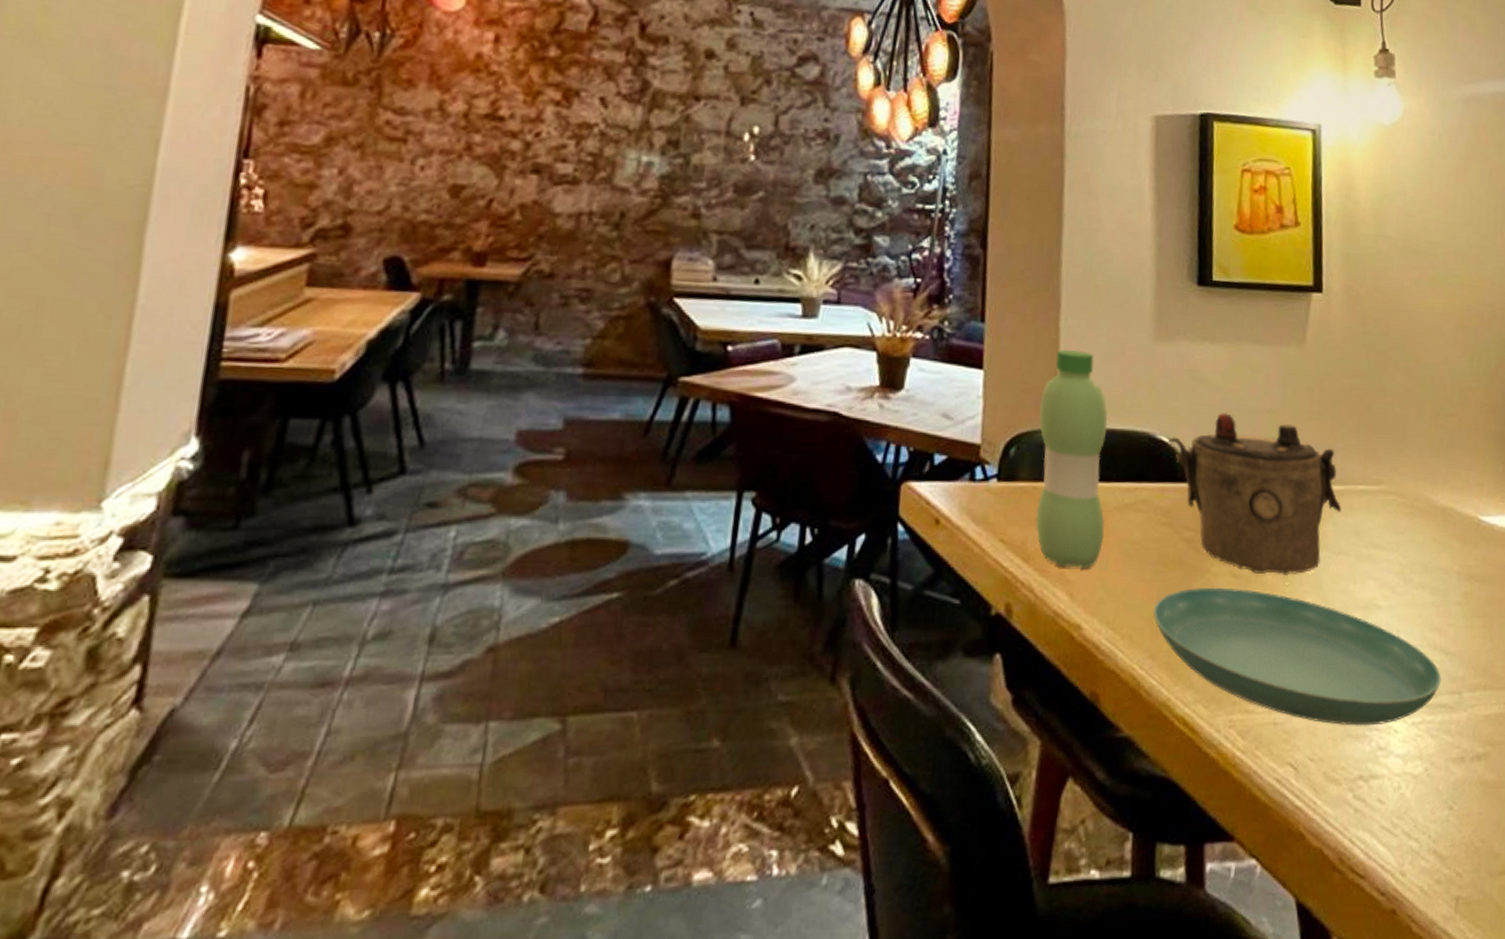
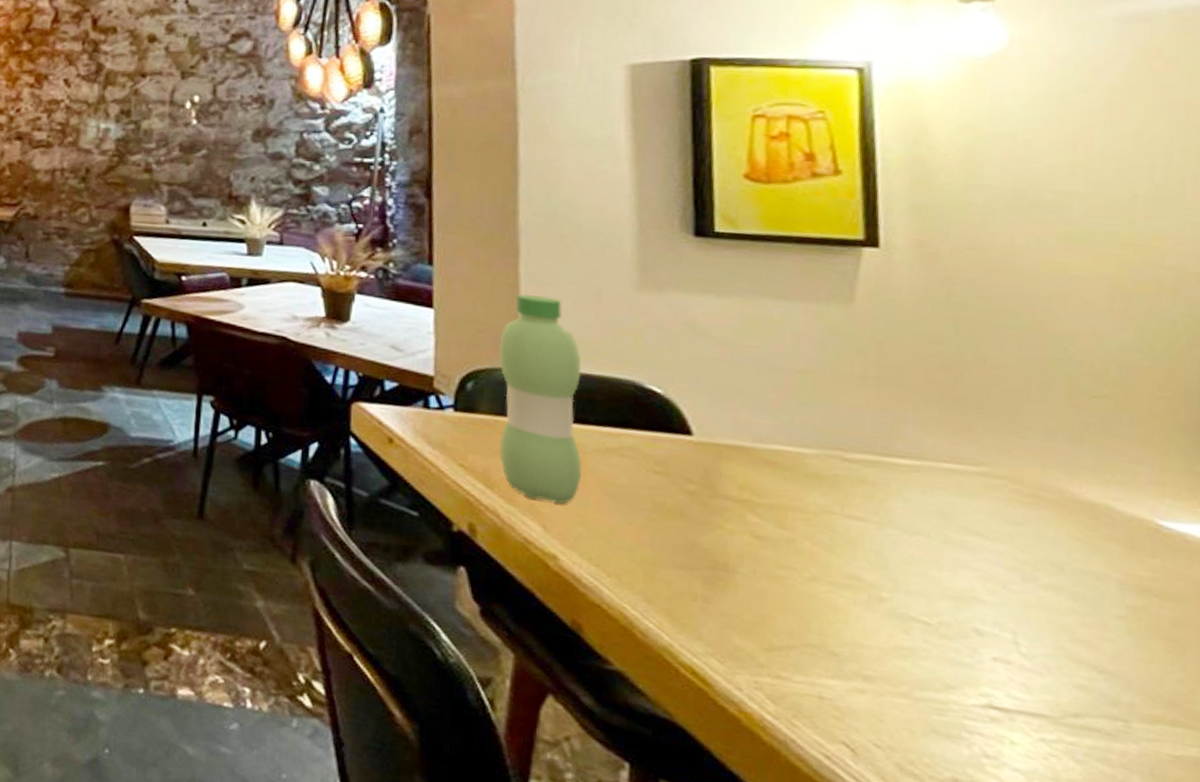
saucer: present [1153,587,1441,726] -> none [647,541,1091,732]
teapot: present [1167,412,1342,575] -> none [659,367,917,548]

